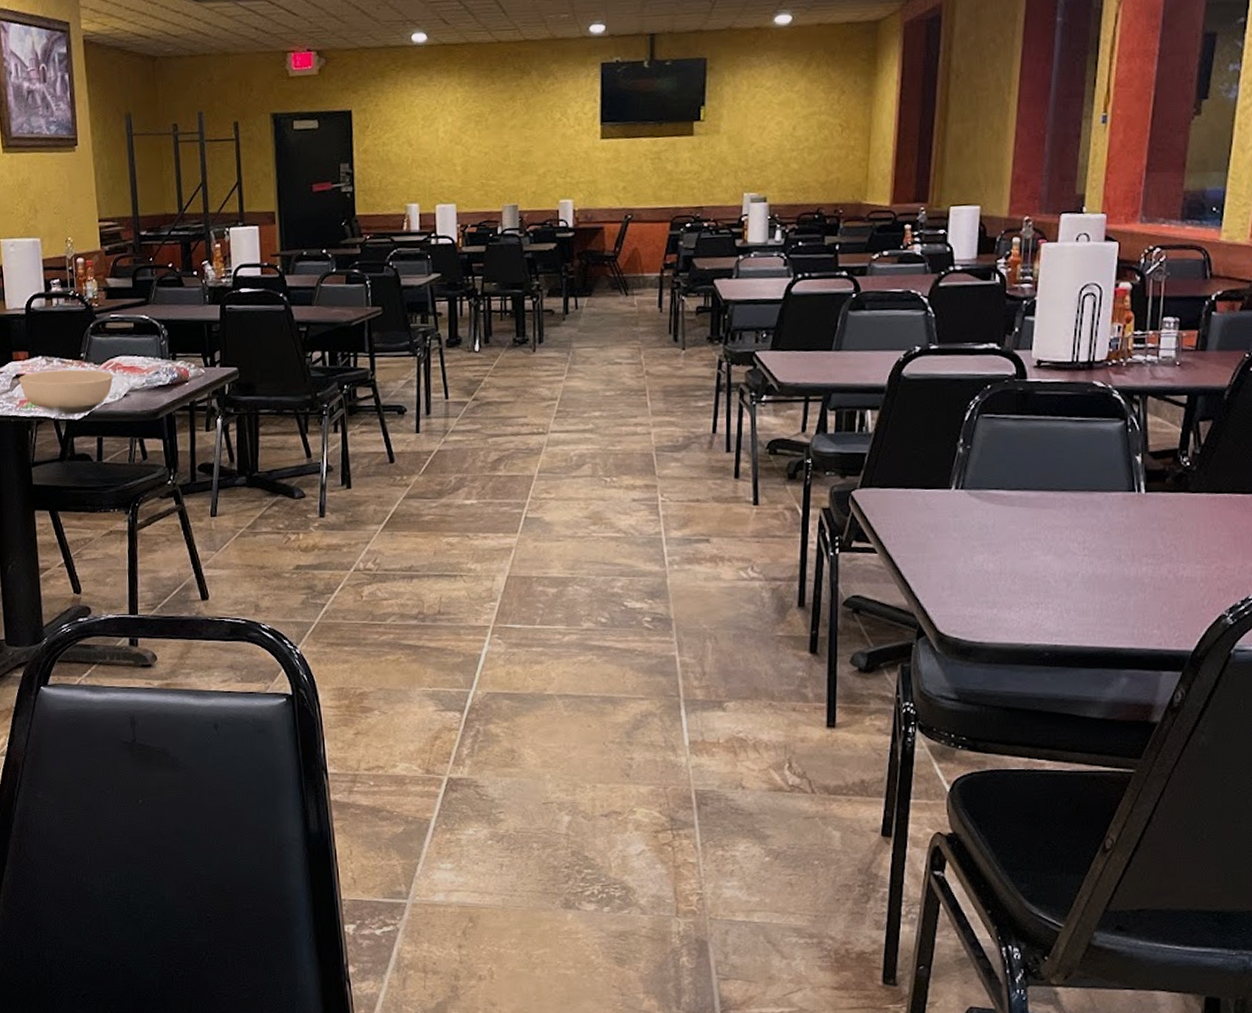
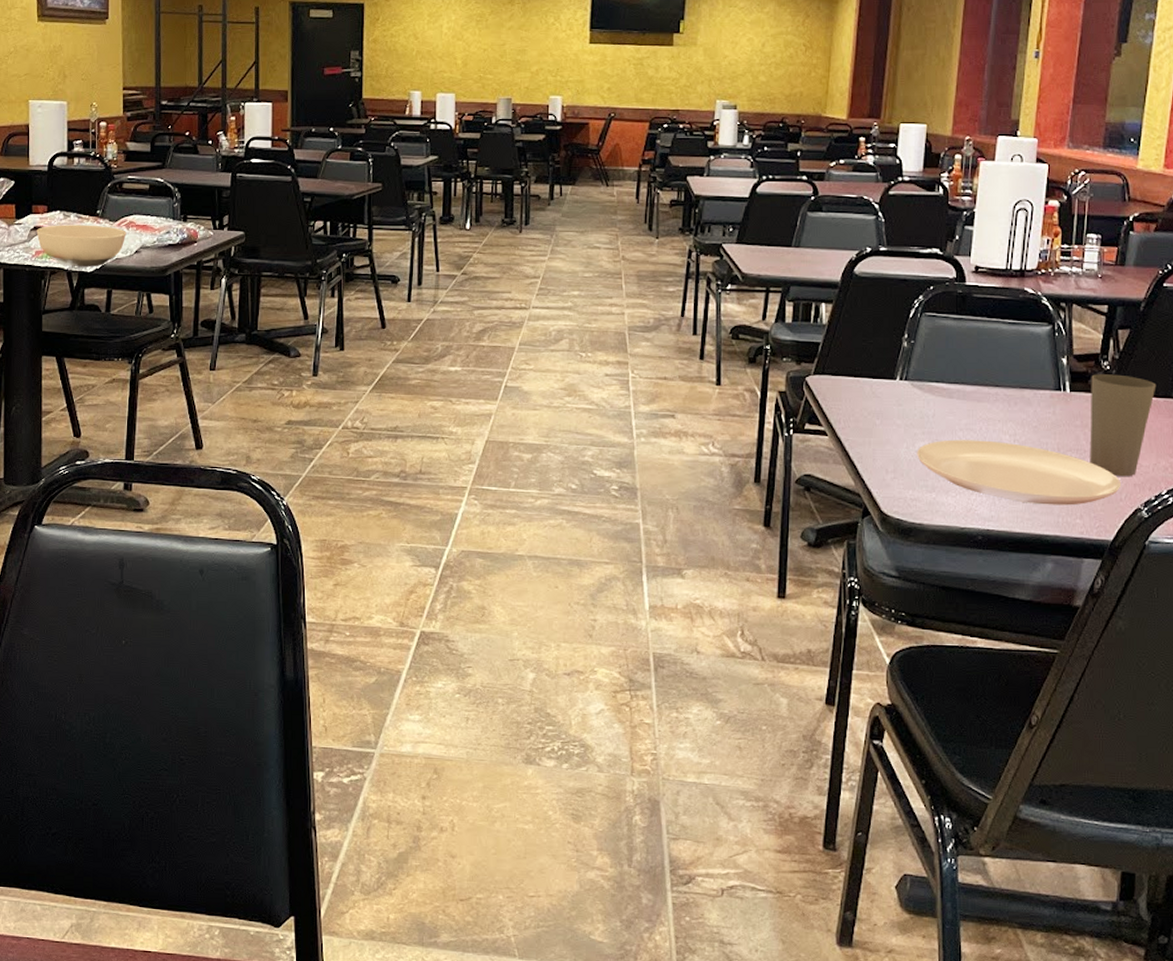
plate: none [976,549,1204,616] -> present [917,439,1122,506]
cup: none [1168,471,1243,582] -> present [1090,374,1157,477]

